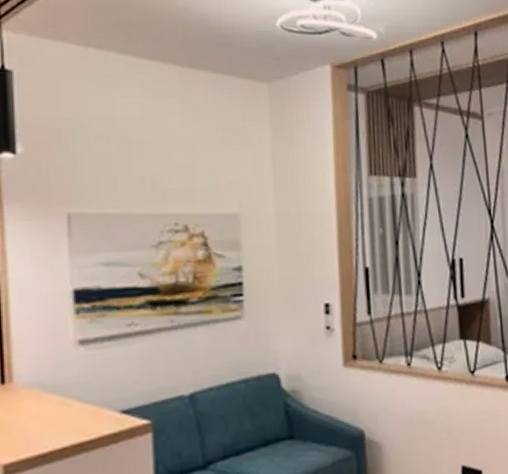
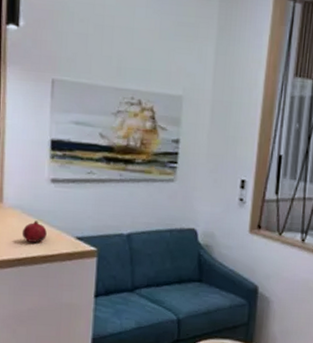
fruit: none [43,398,79,429] -> present [22,220,47,243]

